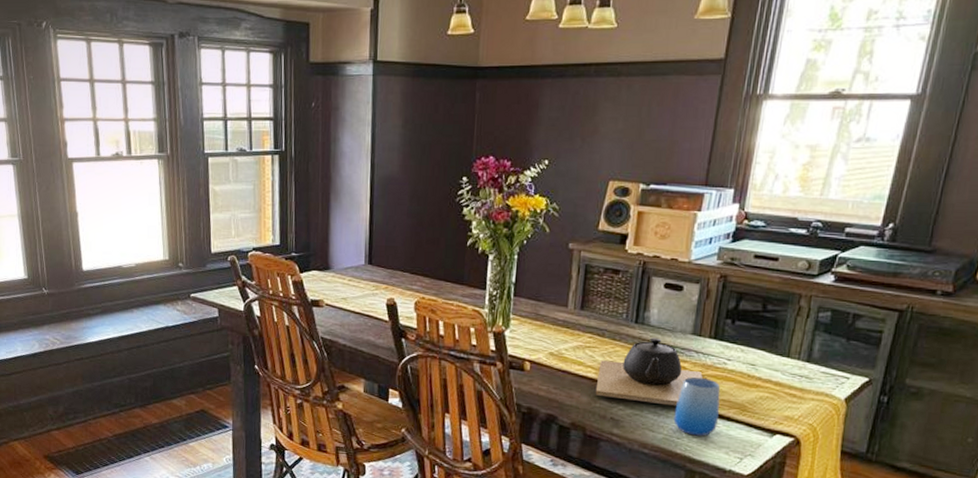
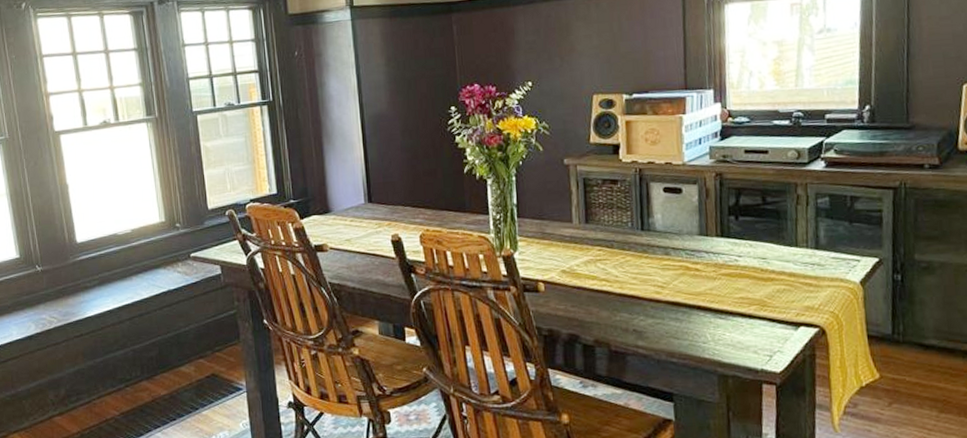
teapot: present [595,337,703,406] -> none [613,242,717,310]
cup: present [673,377,721,436] -> none [695,277,741,338]

